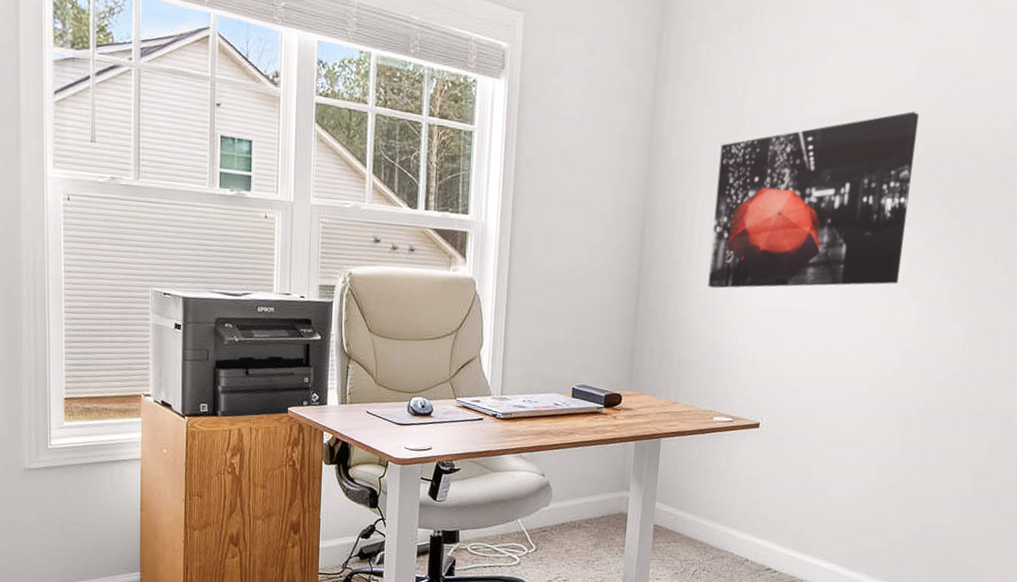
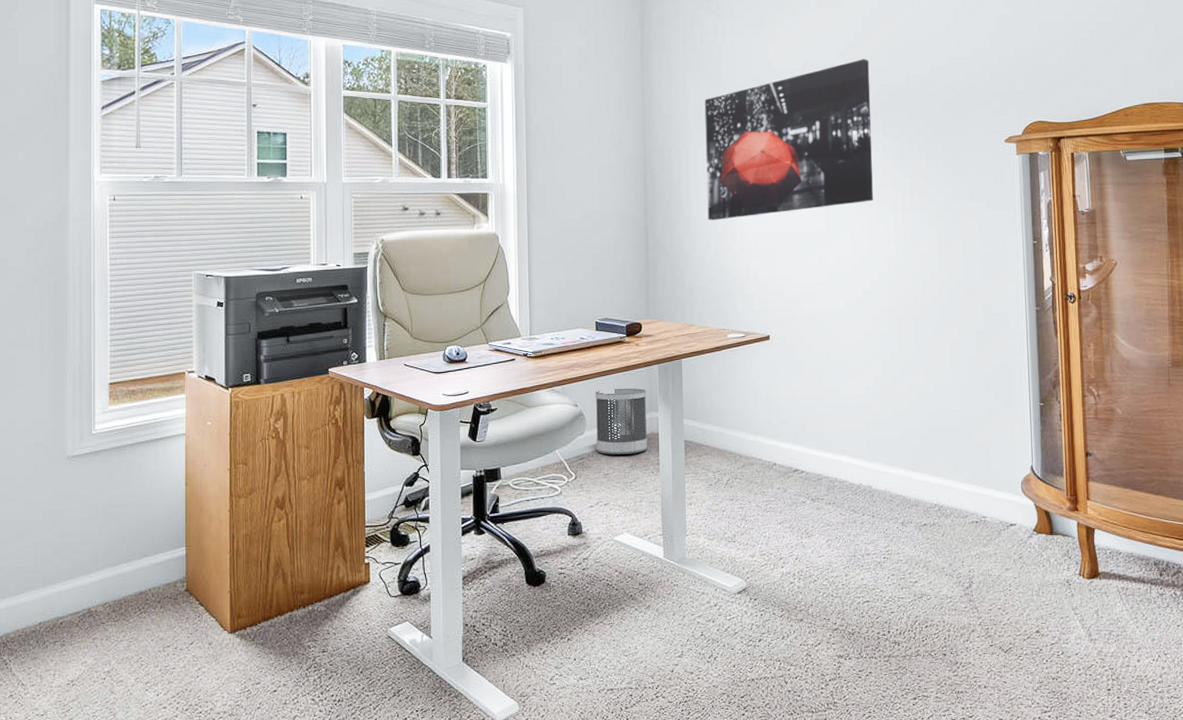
wastebasket: none [560,461,620,532] -> present [595,388,648,455]

